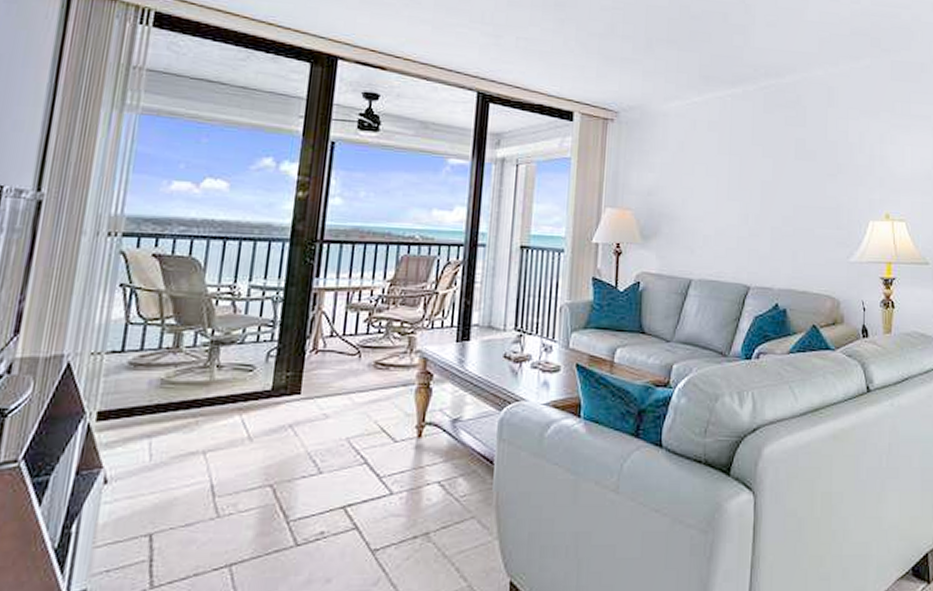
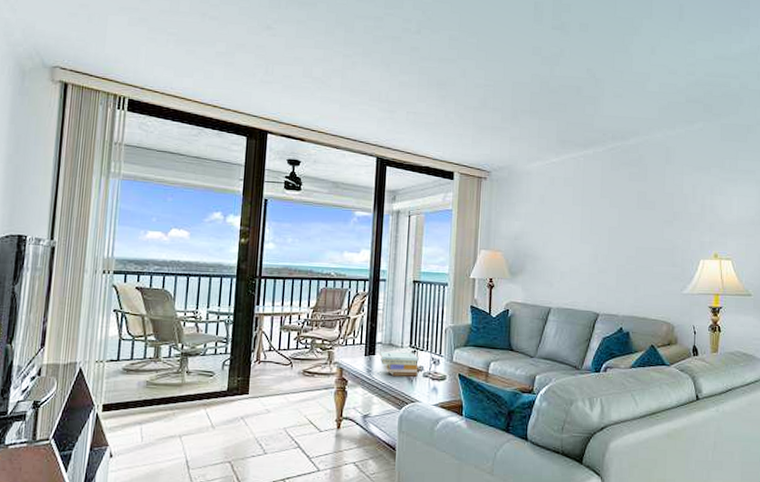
books: none [475,336,526,369] -> present [380,352,419,377]

